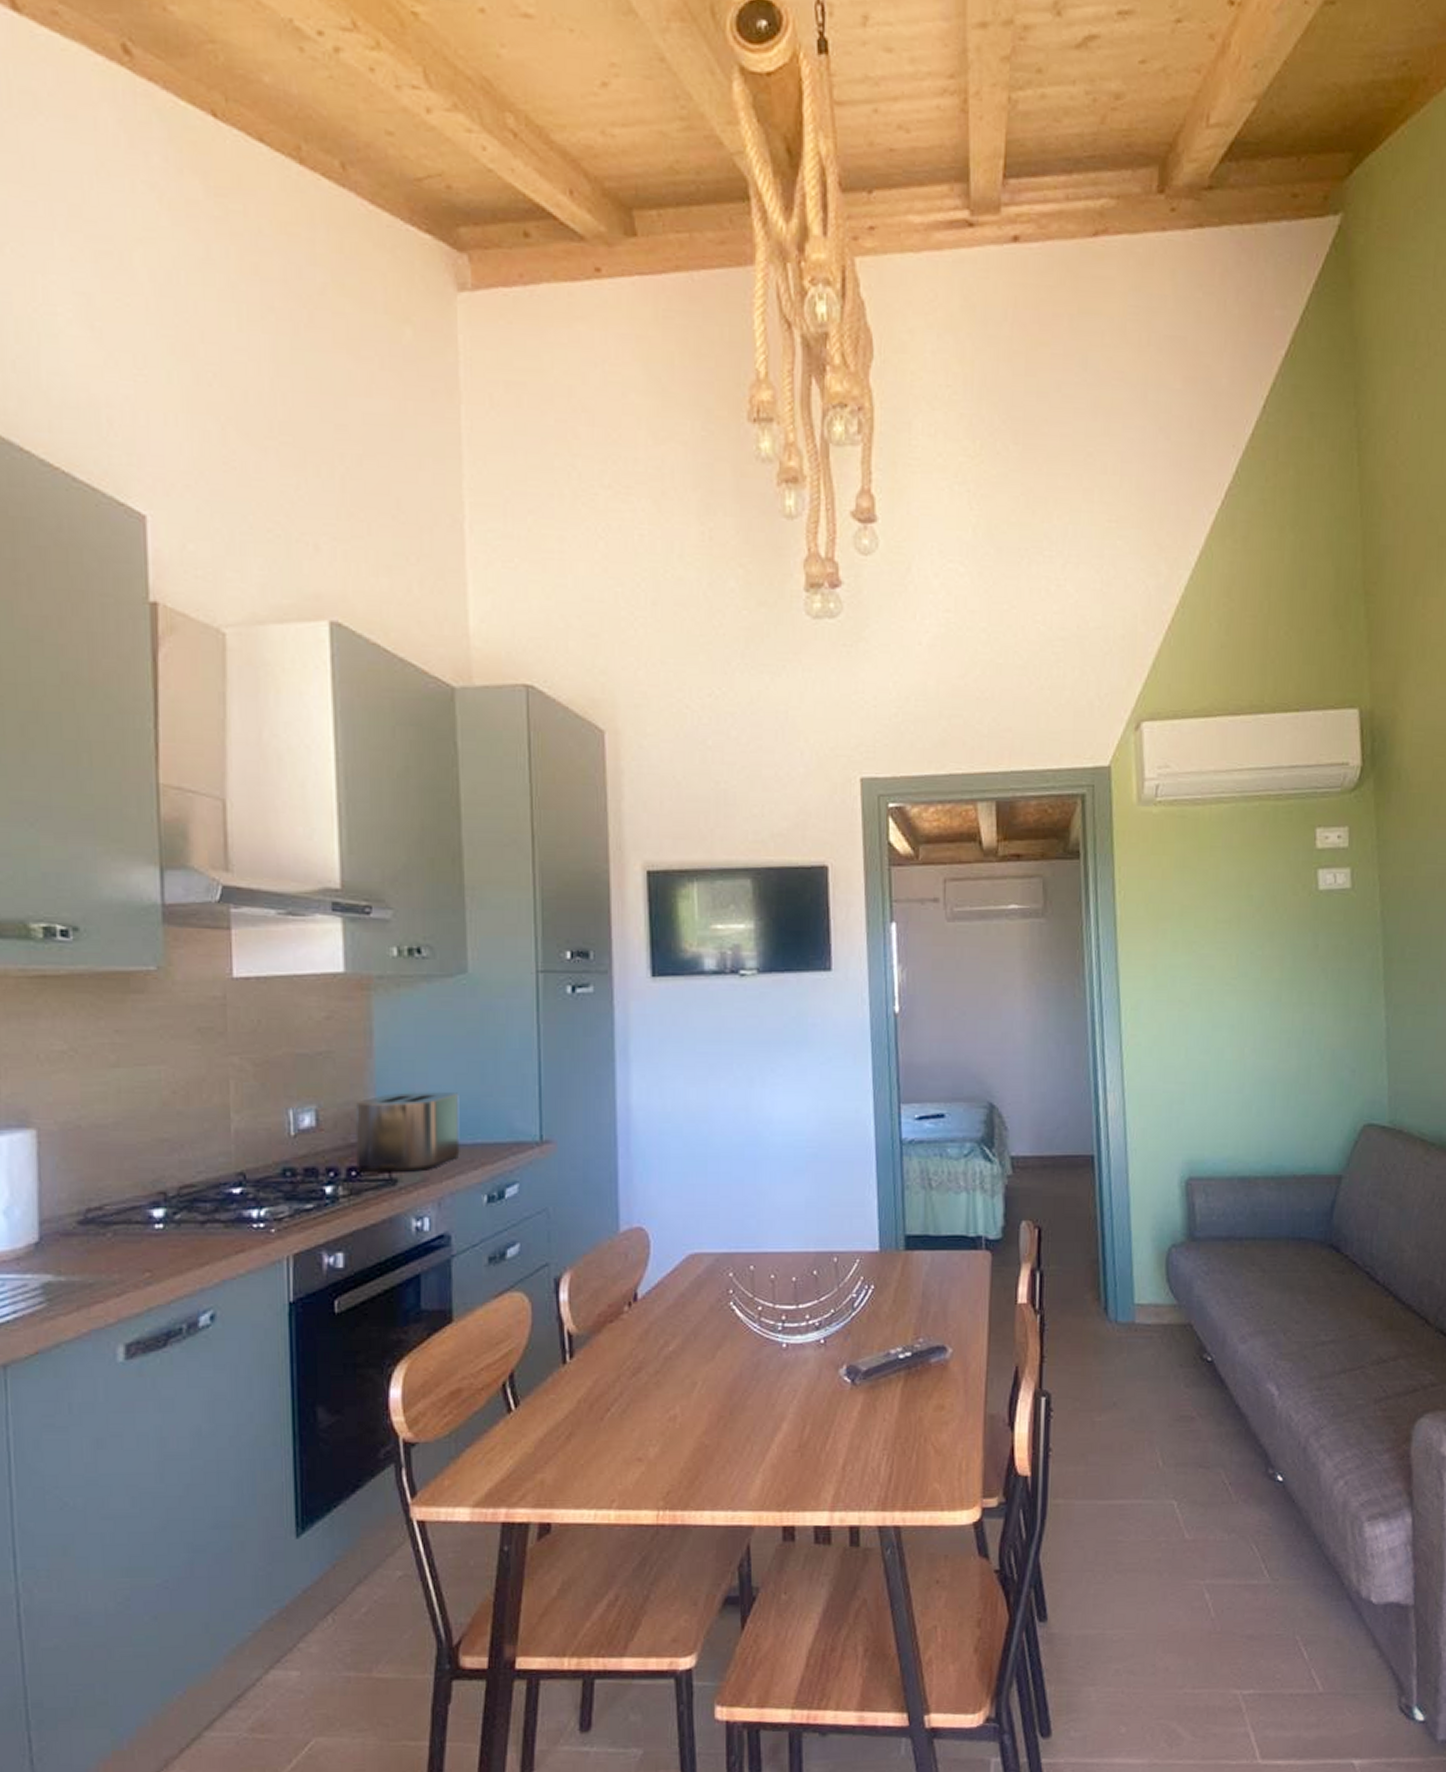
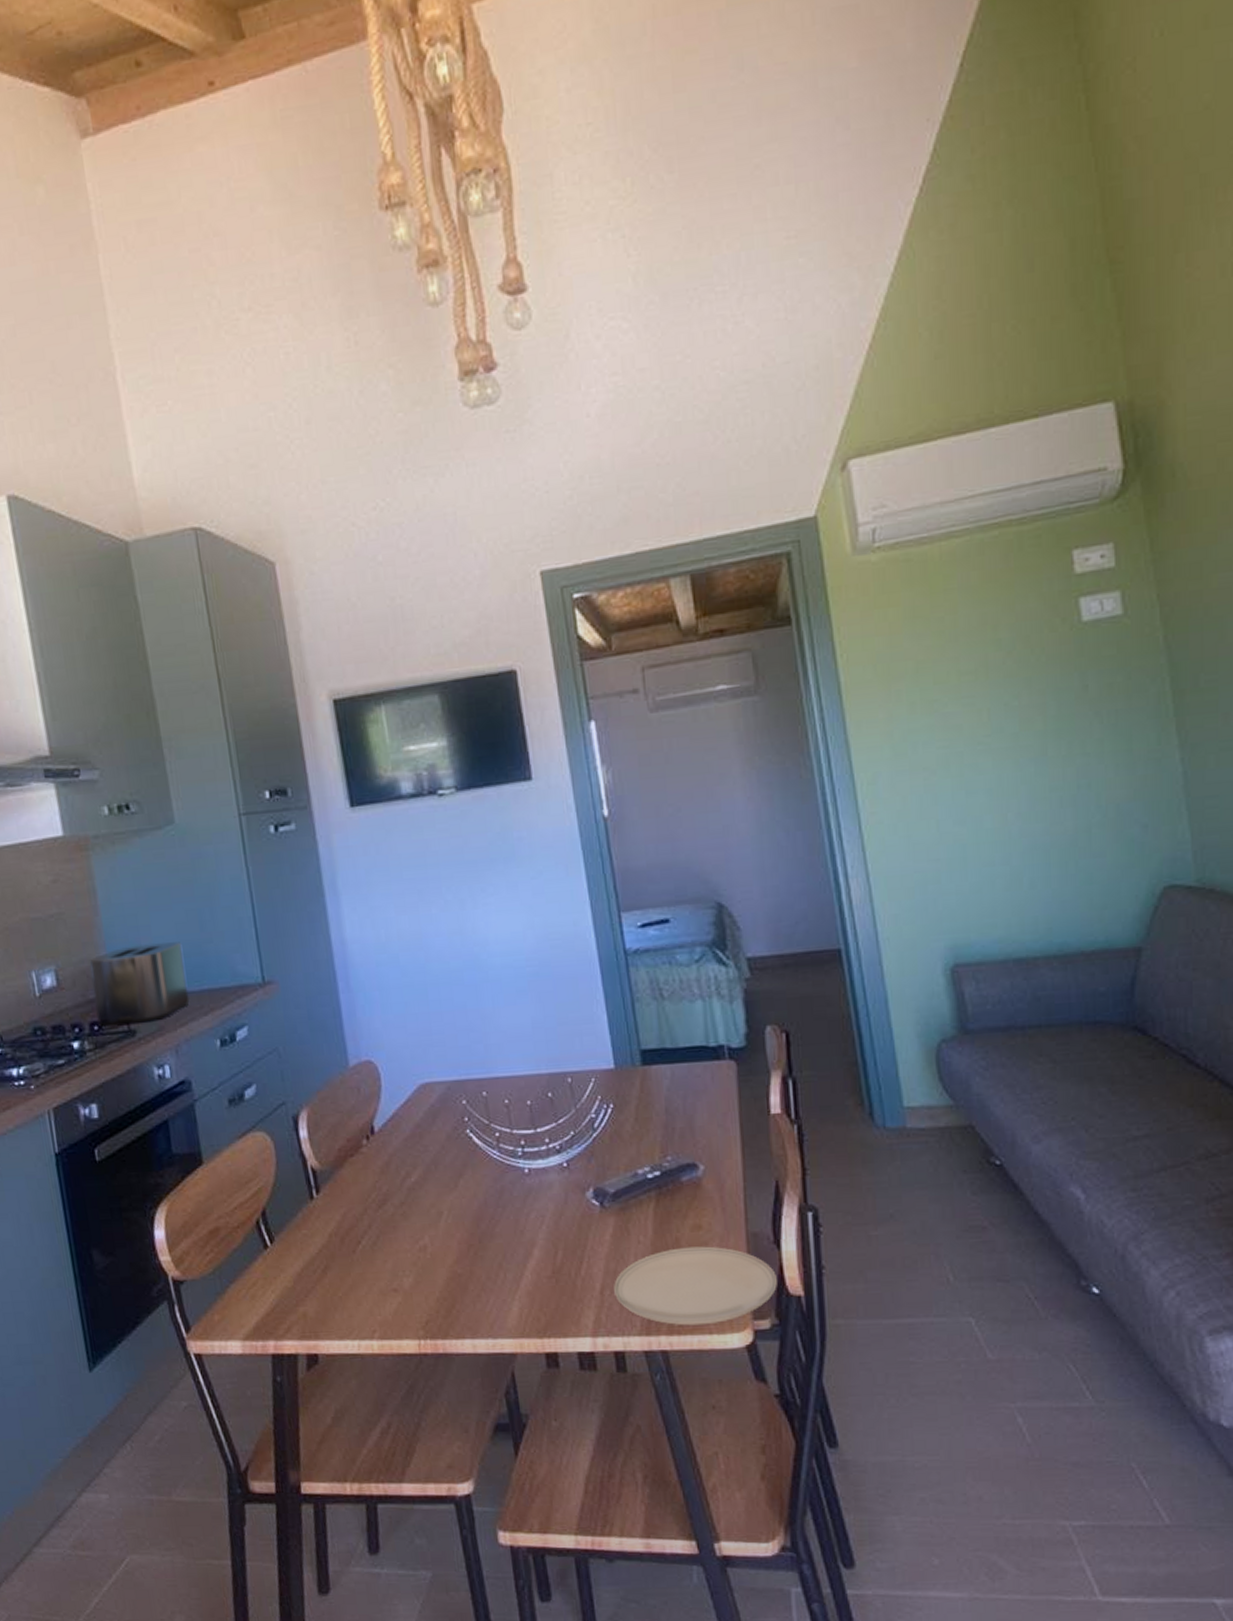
plate: none [856,1426,1008,1502] -> present [614,1246,777,1326]

